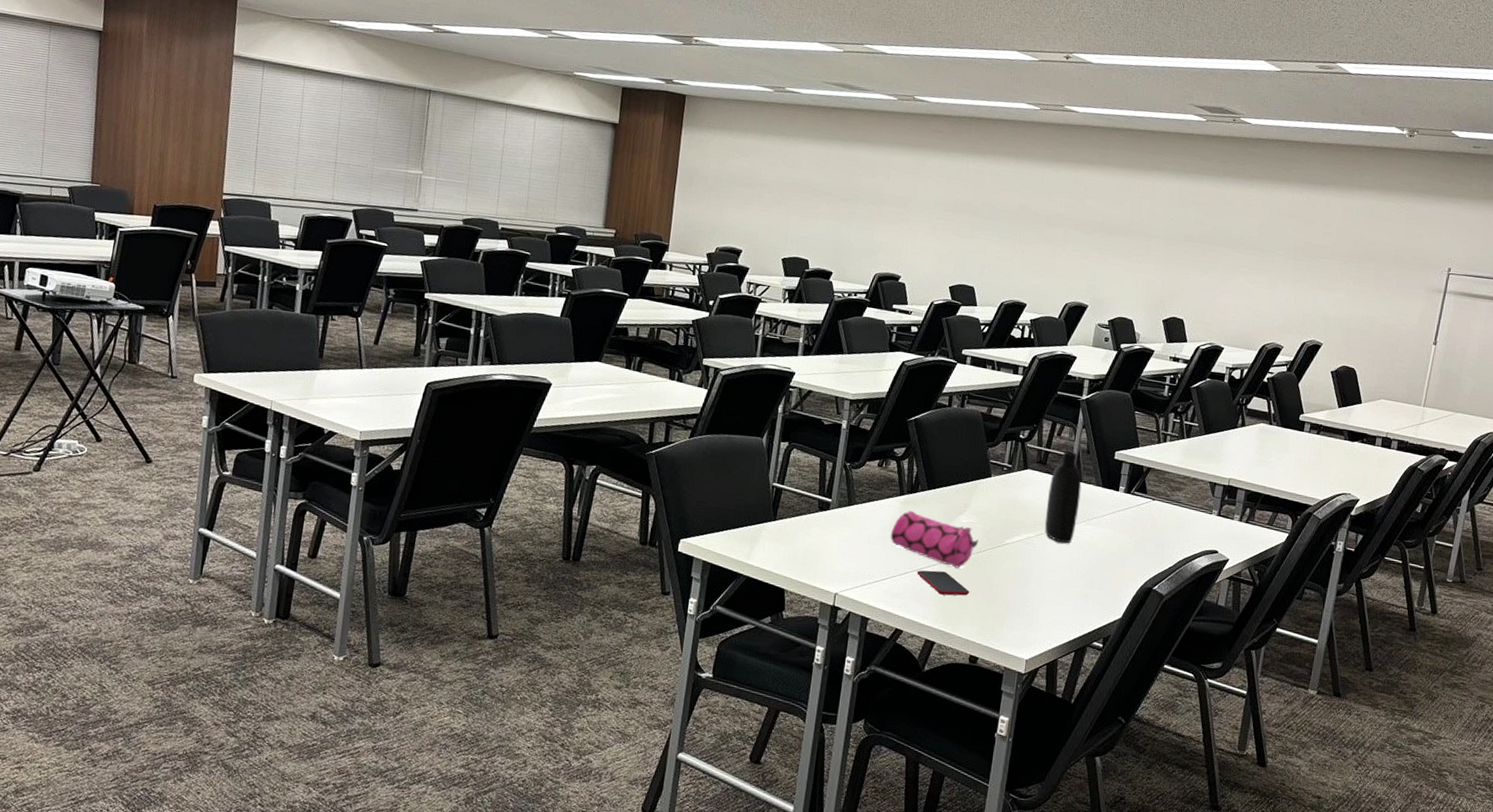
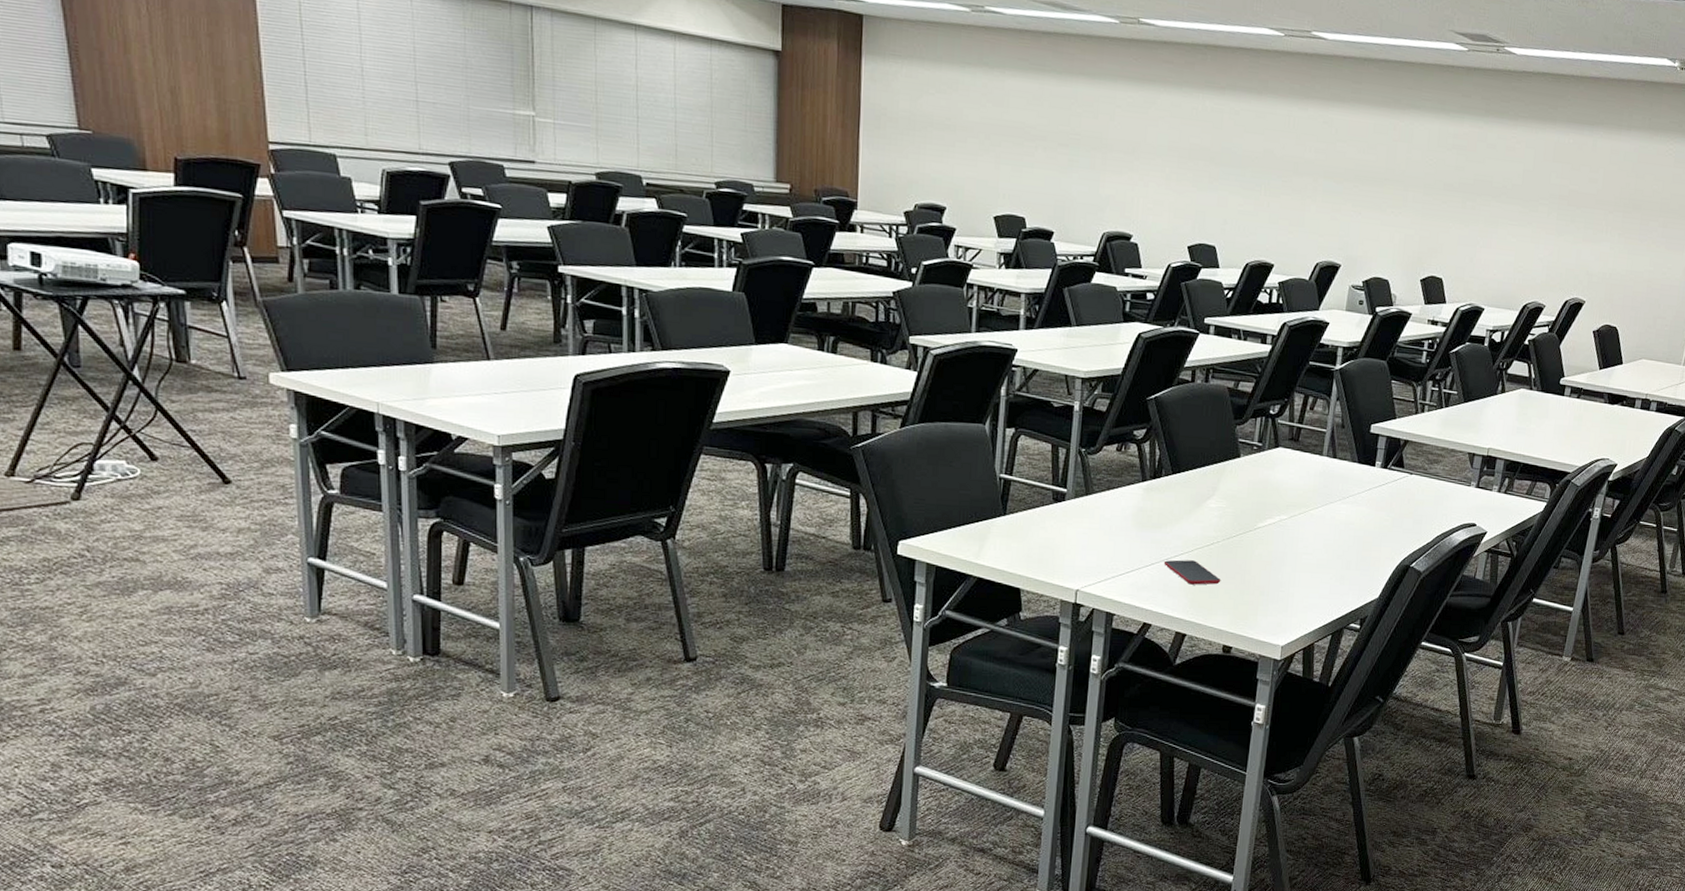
pencil case: present [890,510,979,568] -> none [1133,497,1229,556]
bottle: present [1044,451,1082,544] -> none [1298,426,1337,525]

